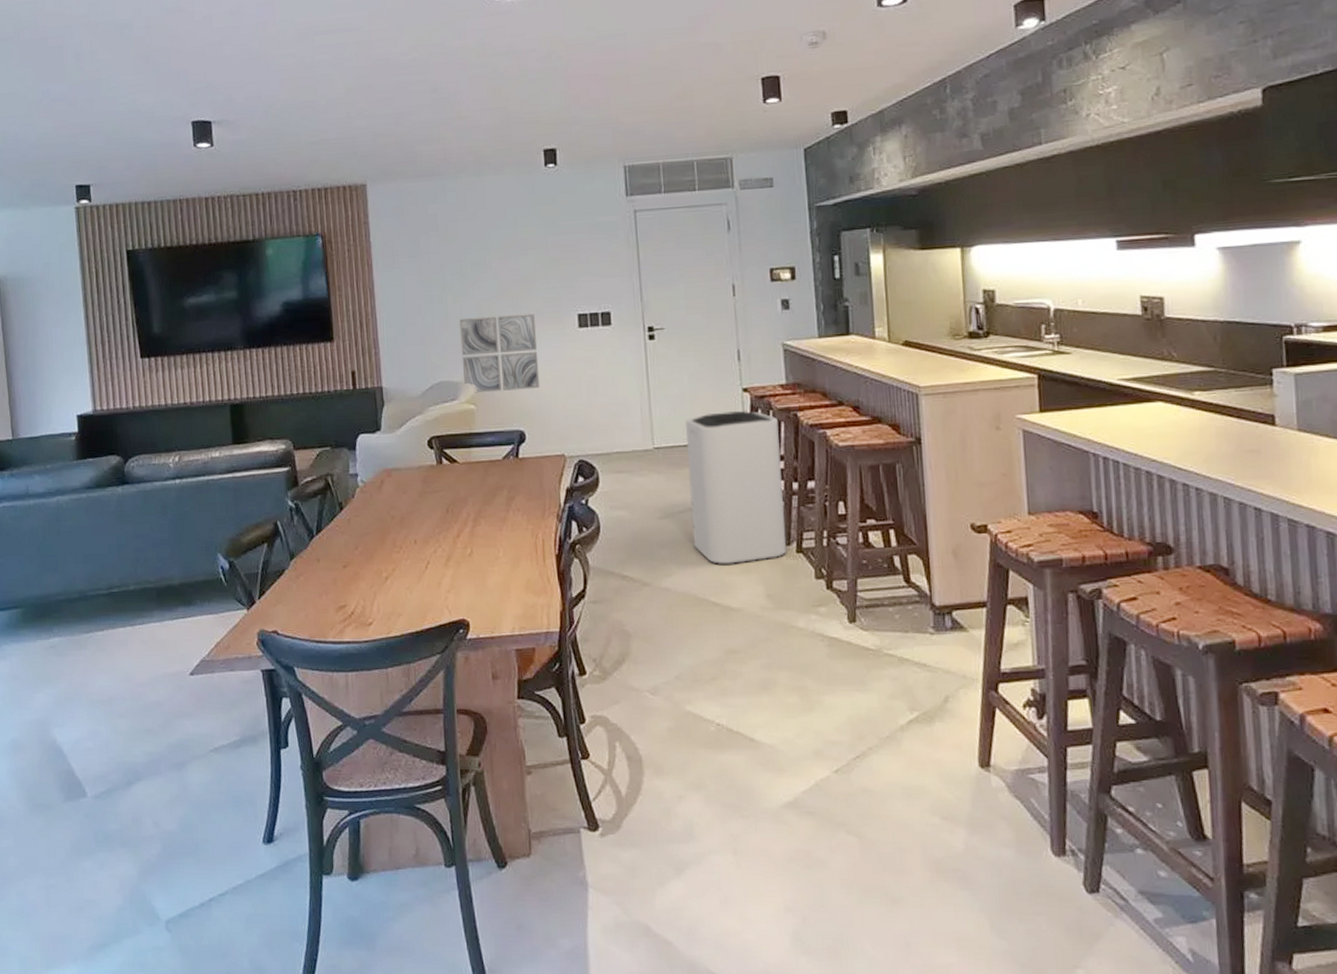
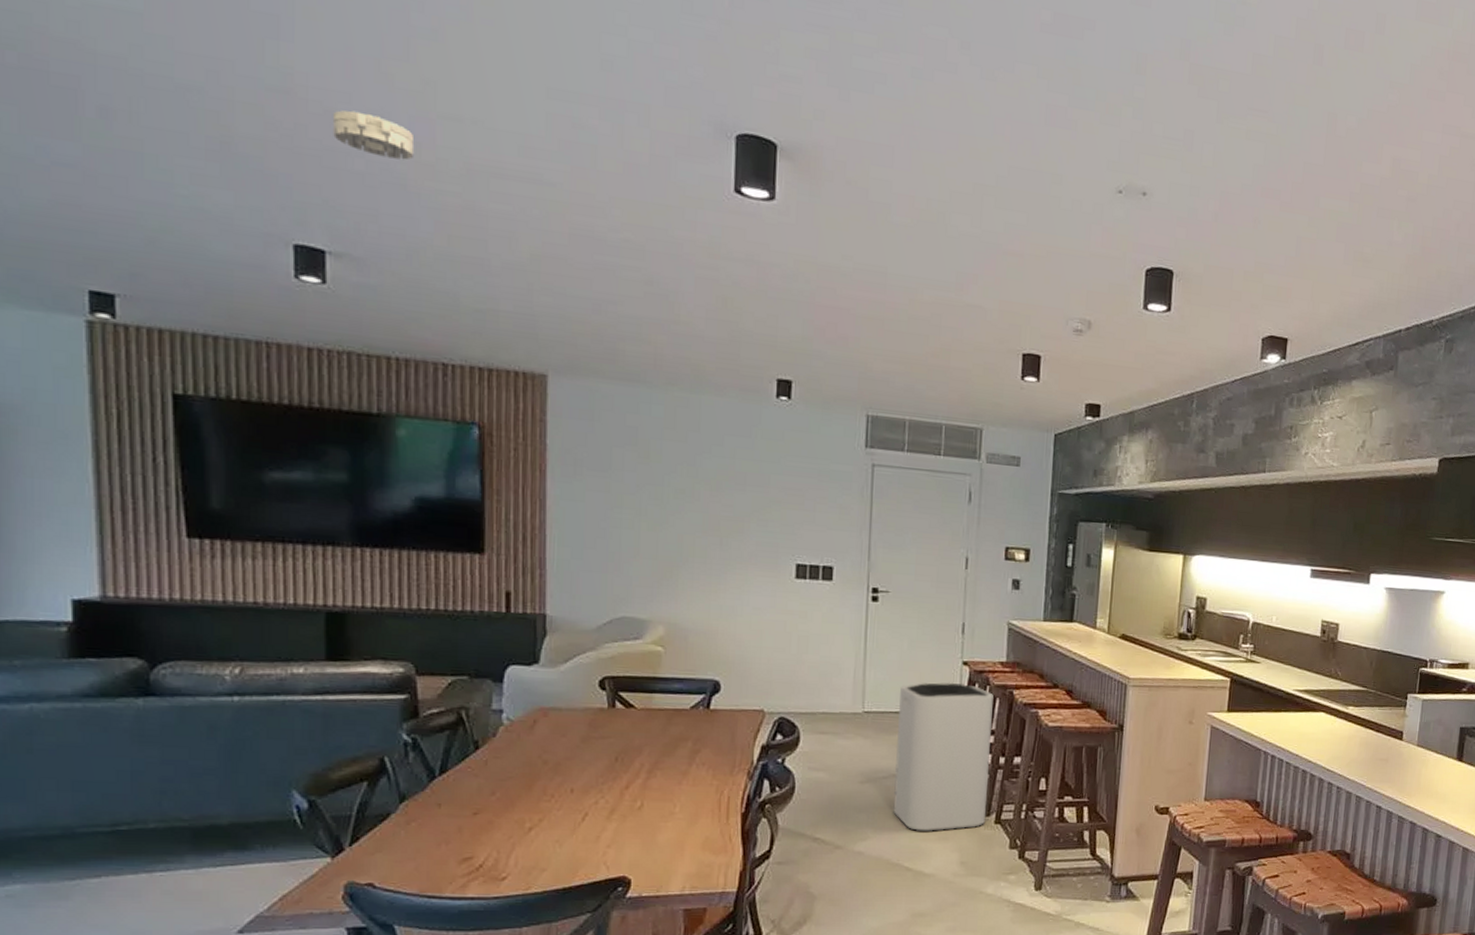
smoke detector: none [210,10,263,41] -> present [333,110,415,161]
wall art: present [459,314,540,393] -> none [651,549,746,638]

